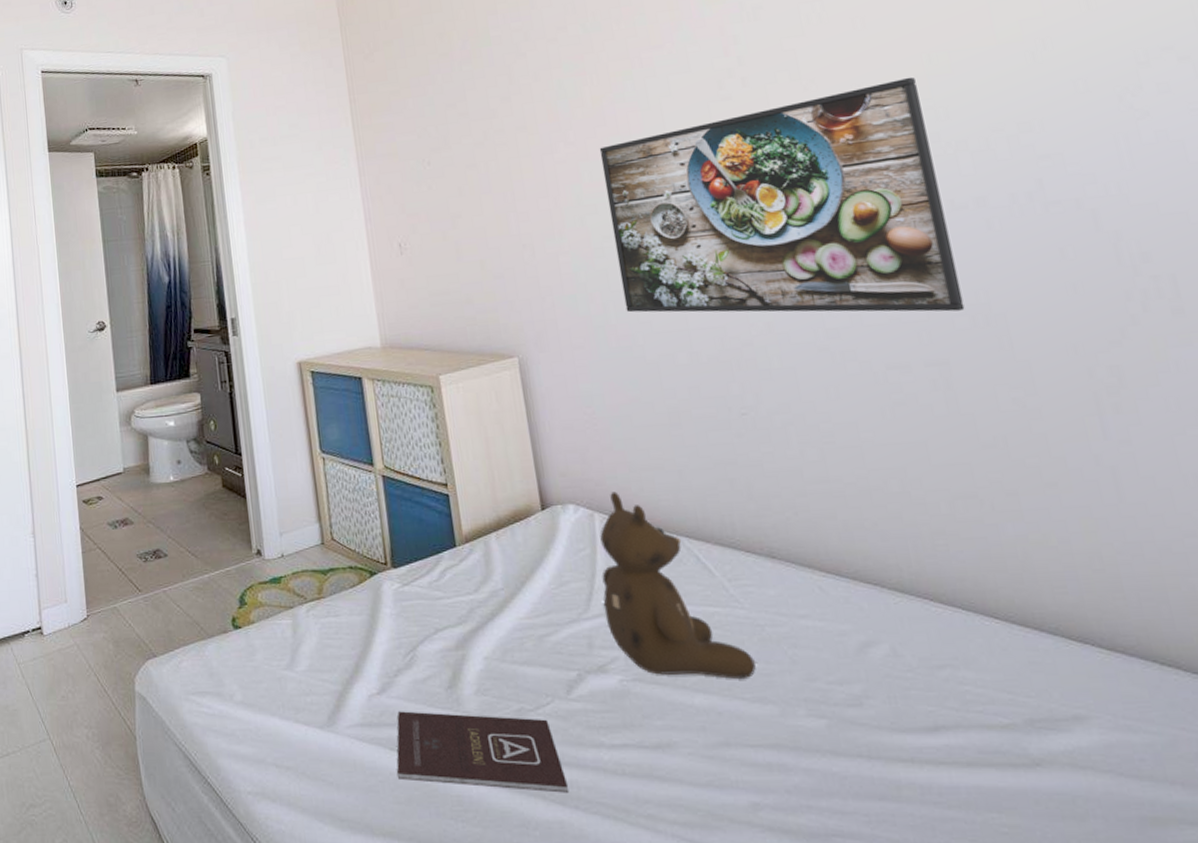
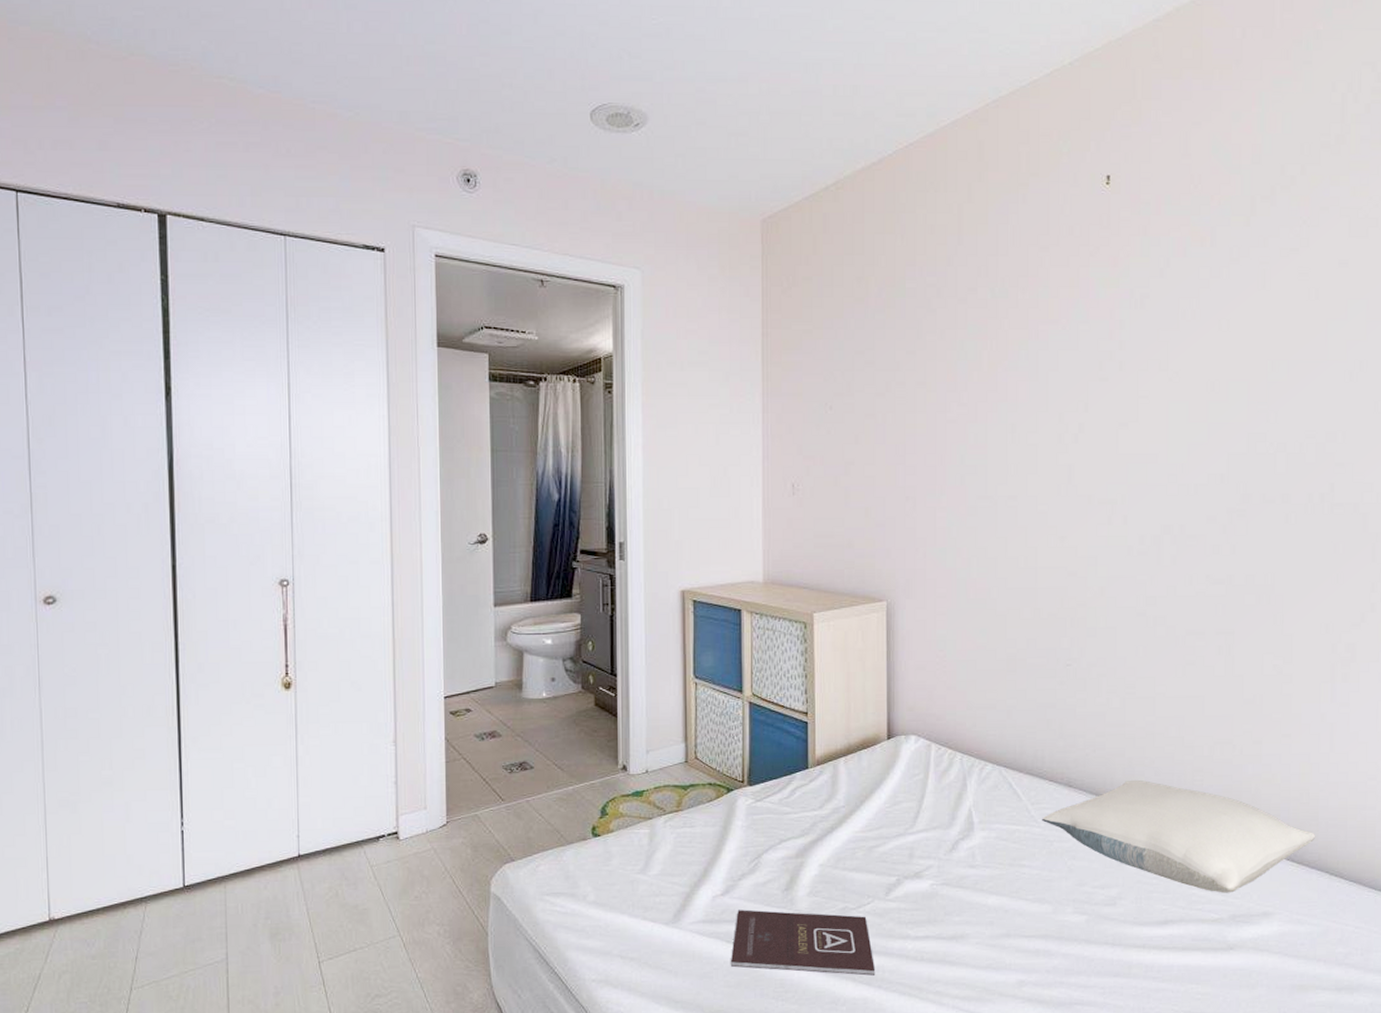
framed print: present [599,77,965,313] -> none [987,380,1258,590]
teddy bear: present [600,491,756,679] -> none [927,726,1041,884]
pillow: none [745,547,1127,690] -> present [1042,779,1316,893]

